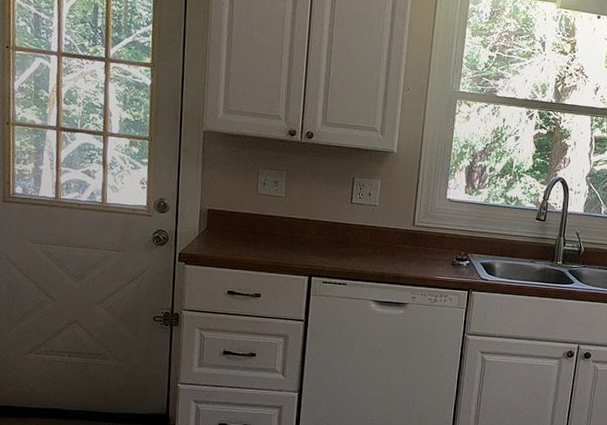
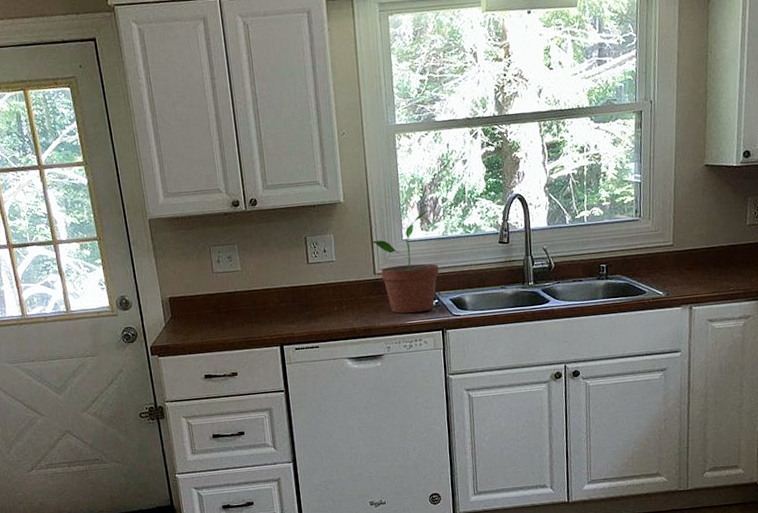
potted plant: none [416,176,478,270] -> present [372,210,440,314]

